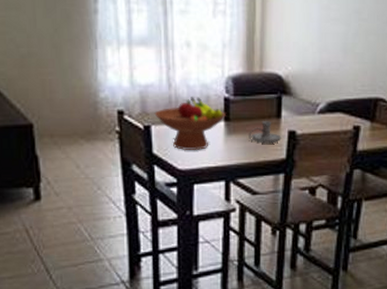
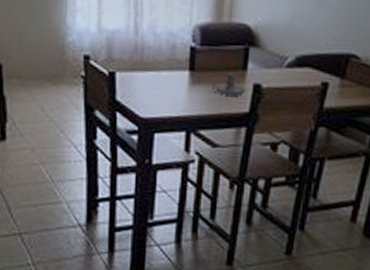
fruit bowl: present [154,97,226,150] -> none [120,44,191,99]

